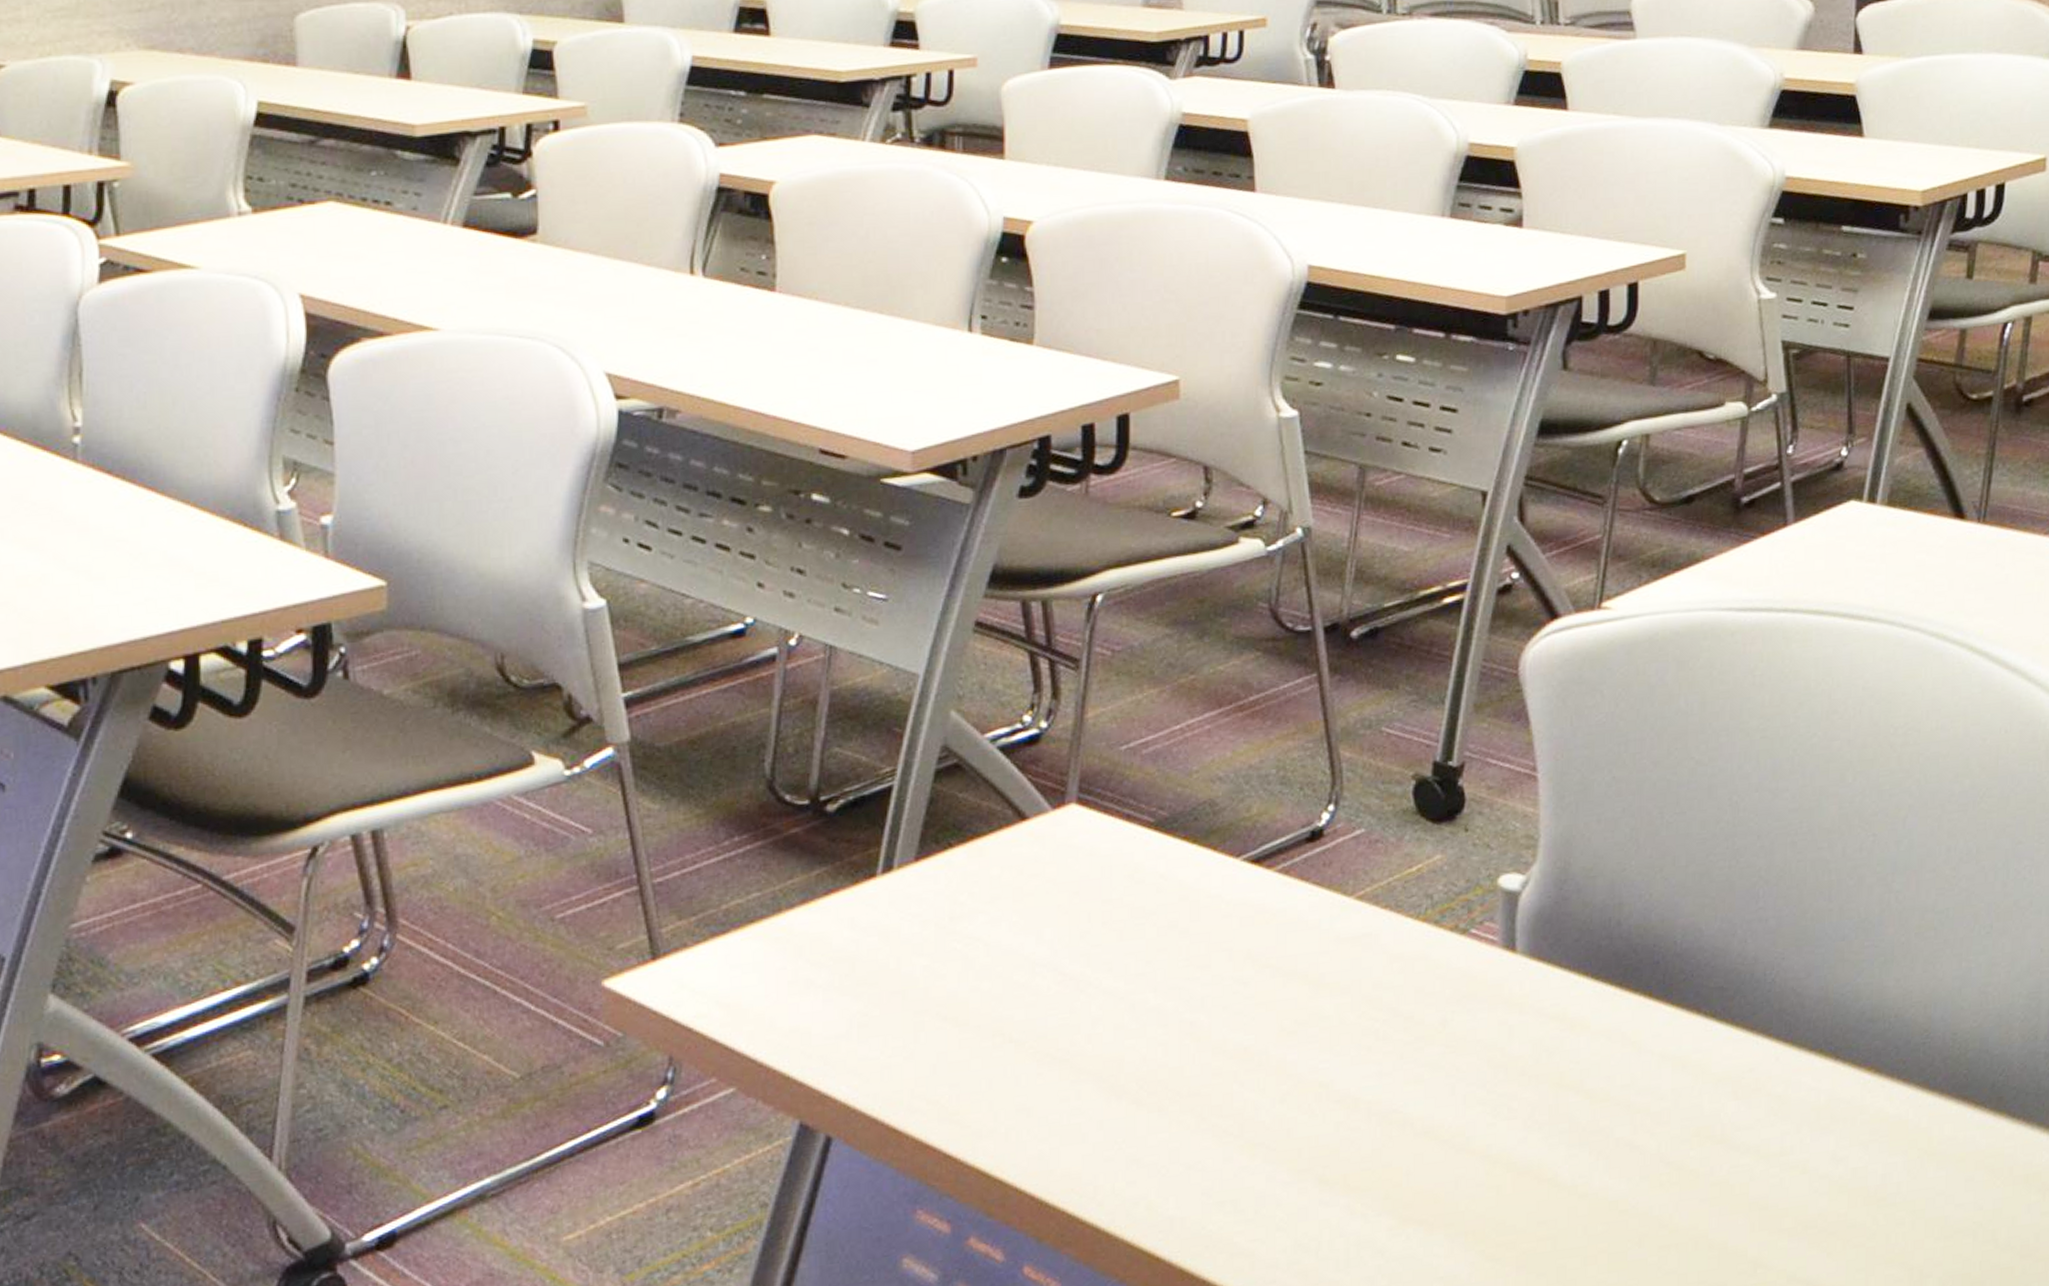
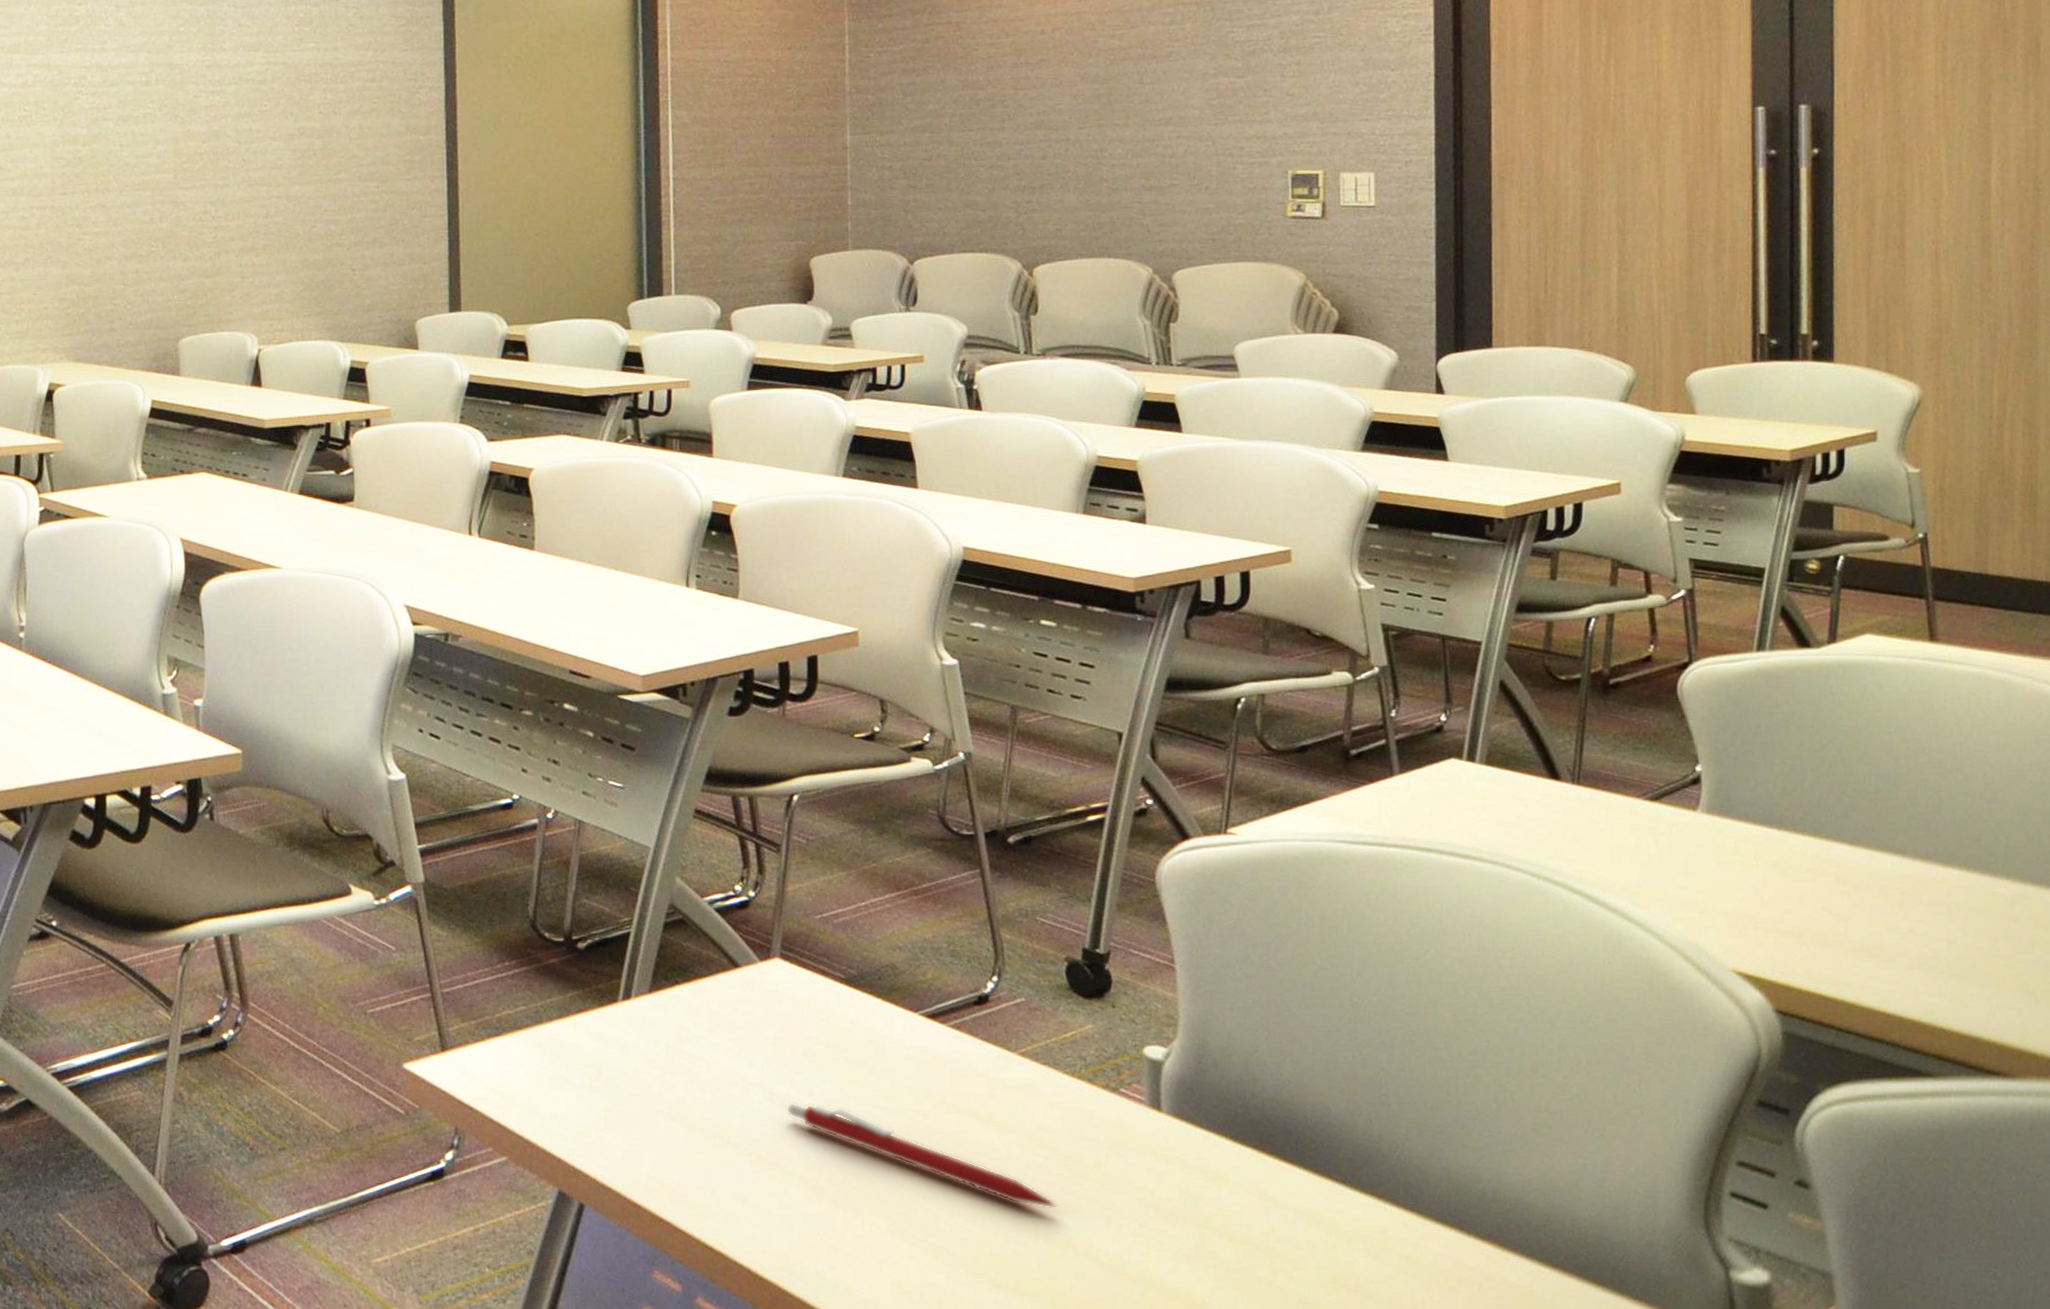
pen: none [1080,983,1395,1082] -> present [786,1102,1058,1208]

